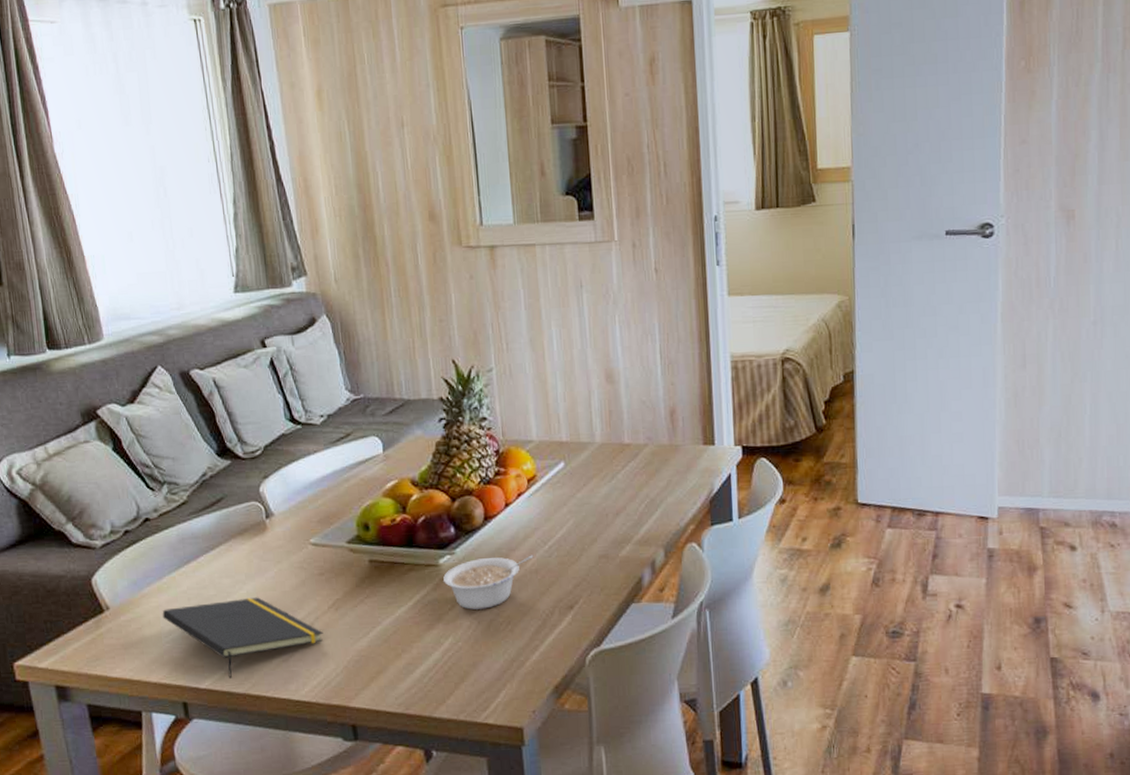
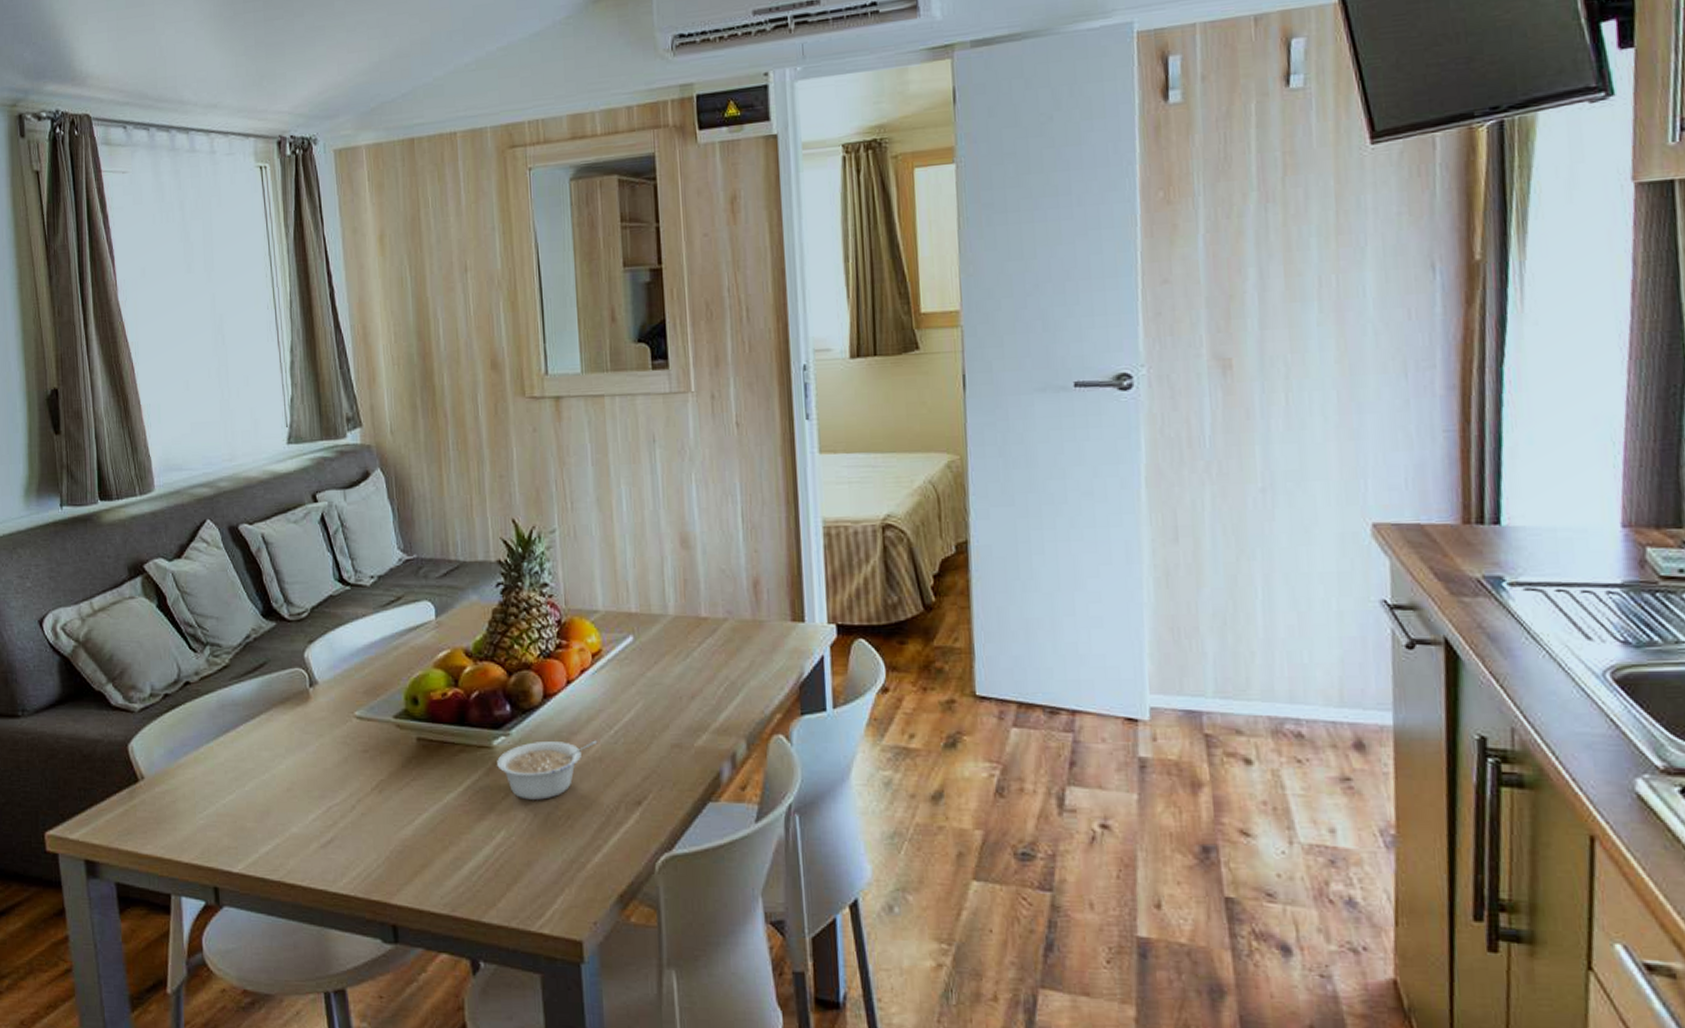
notepad: present [162,597,323,679] -> none [197,773,365,864]

